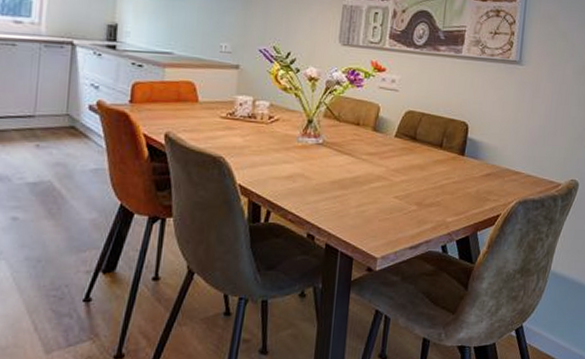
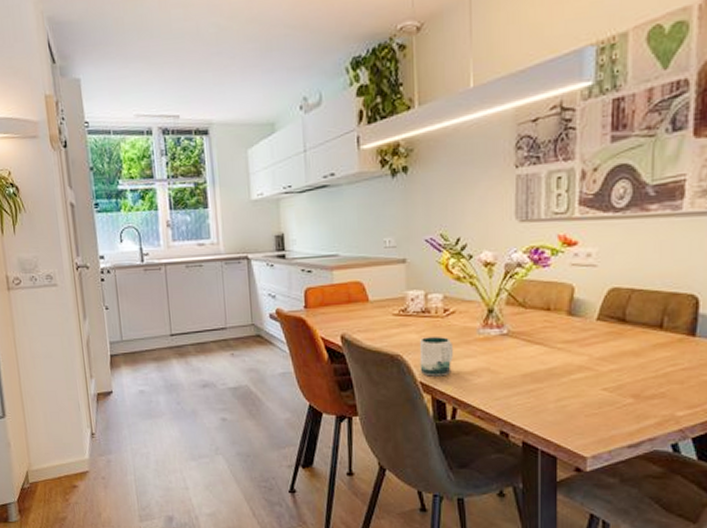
mug: none [240,141,273,180] -> present [419,337,453,377]

